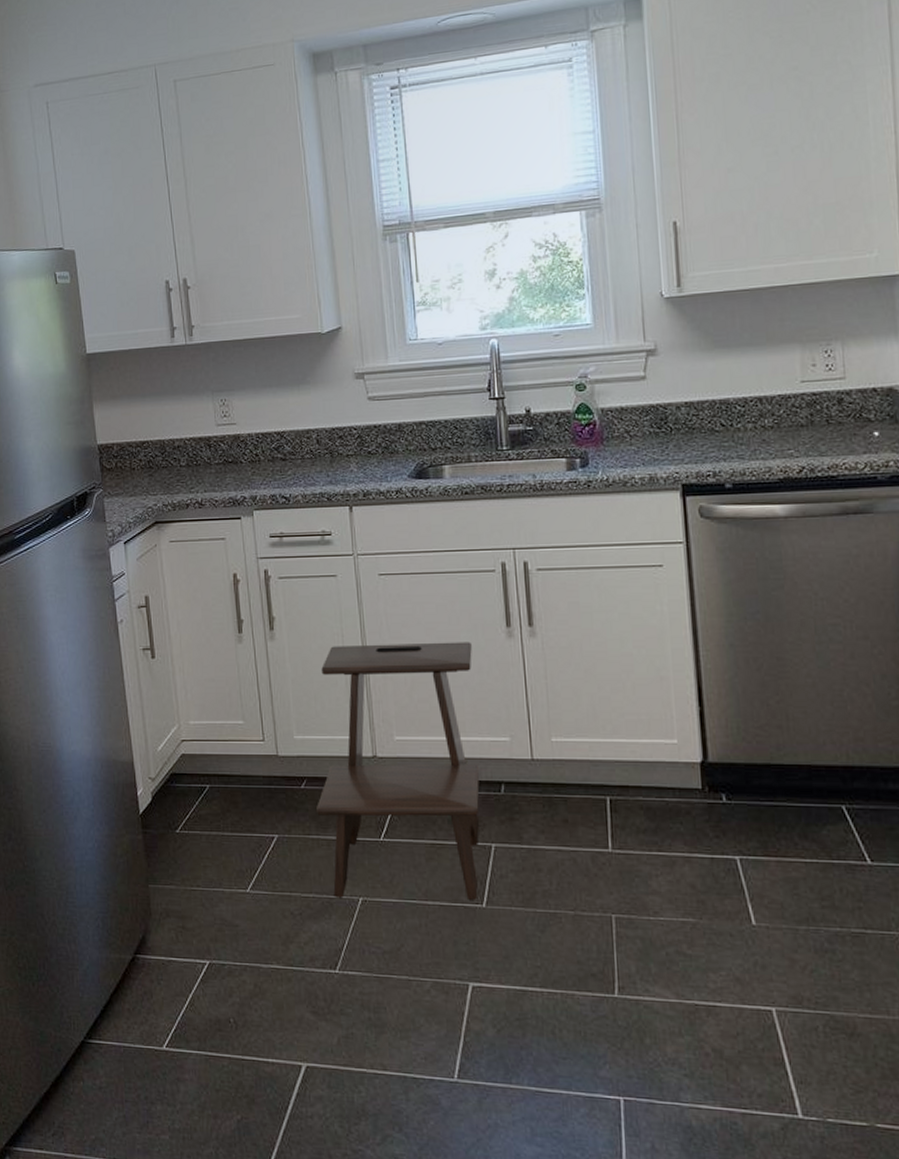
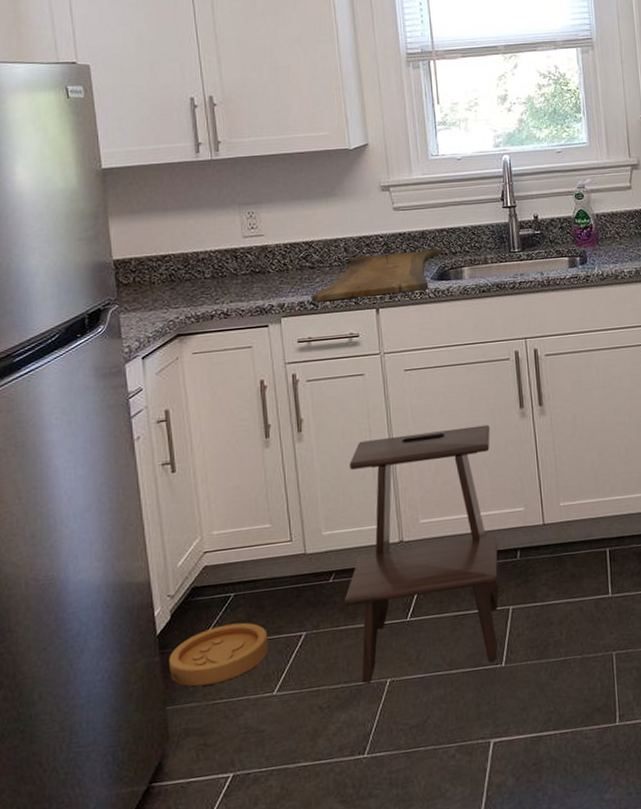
pet bowl: none [151,814,242,871] -> present [169,622,269,687]
cutting board: none [282,442,421,497] -> present [311,247,443,303]

